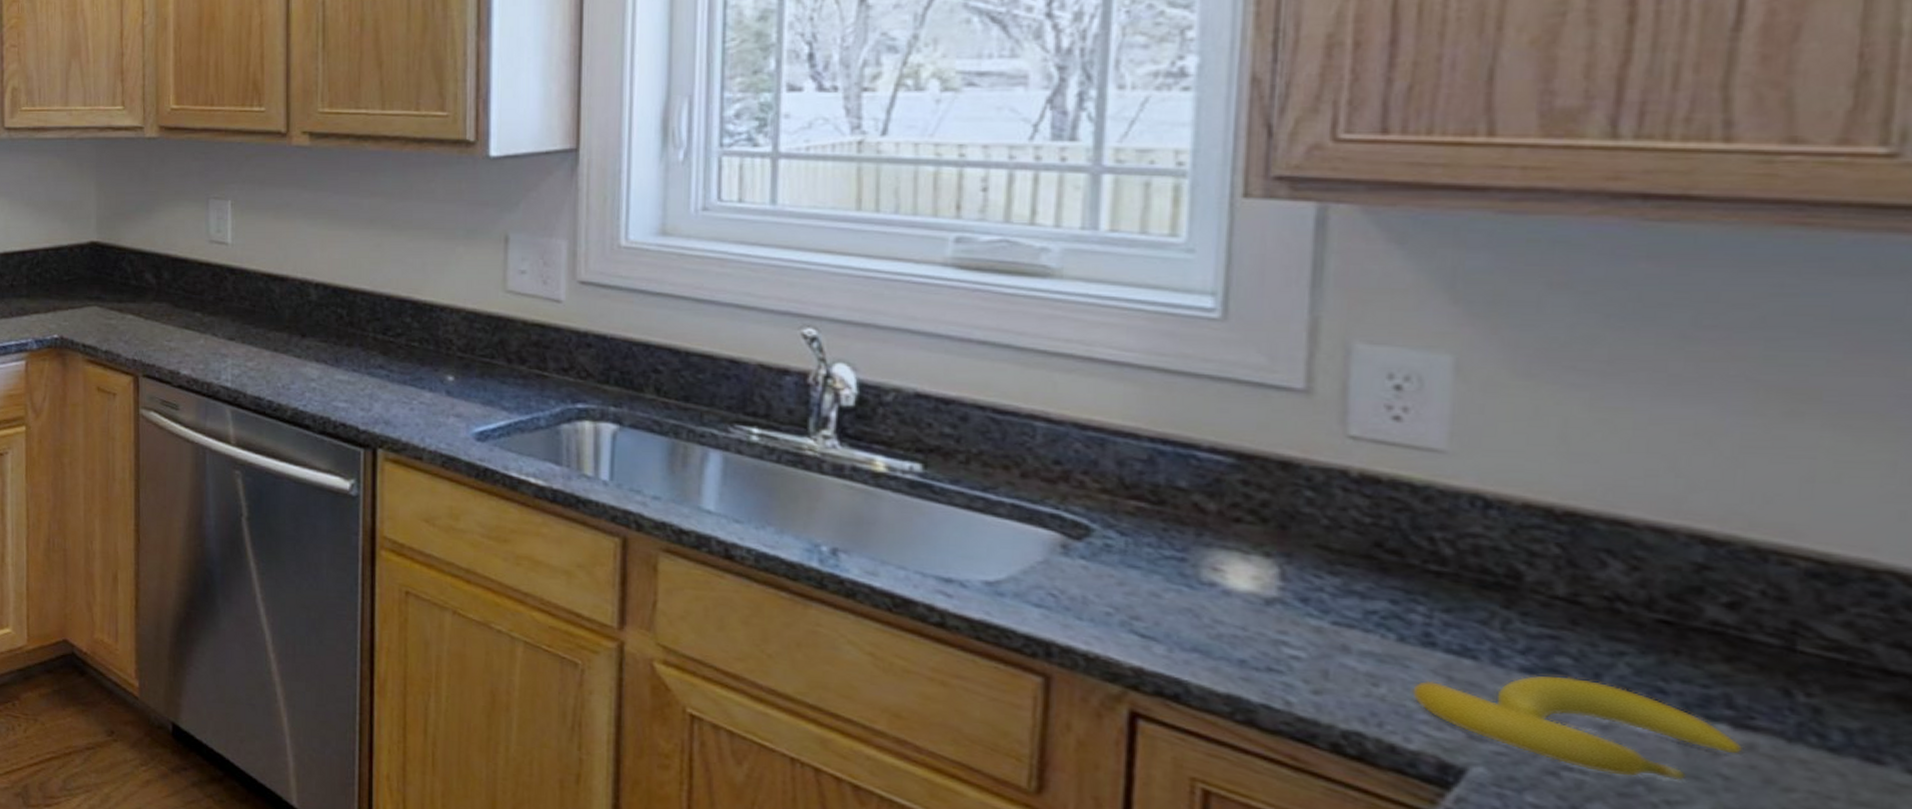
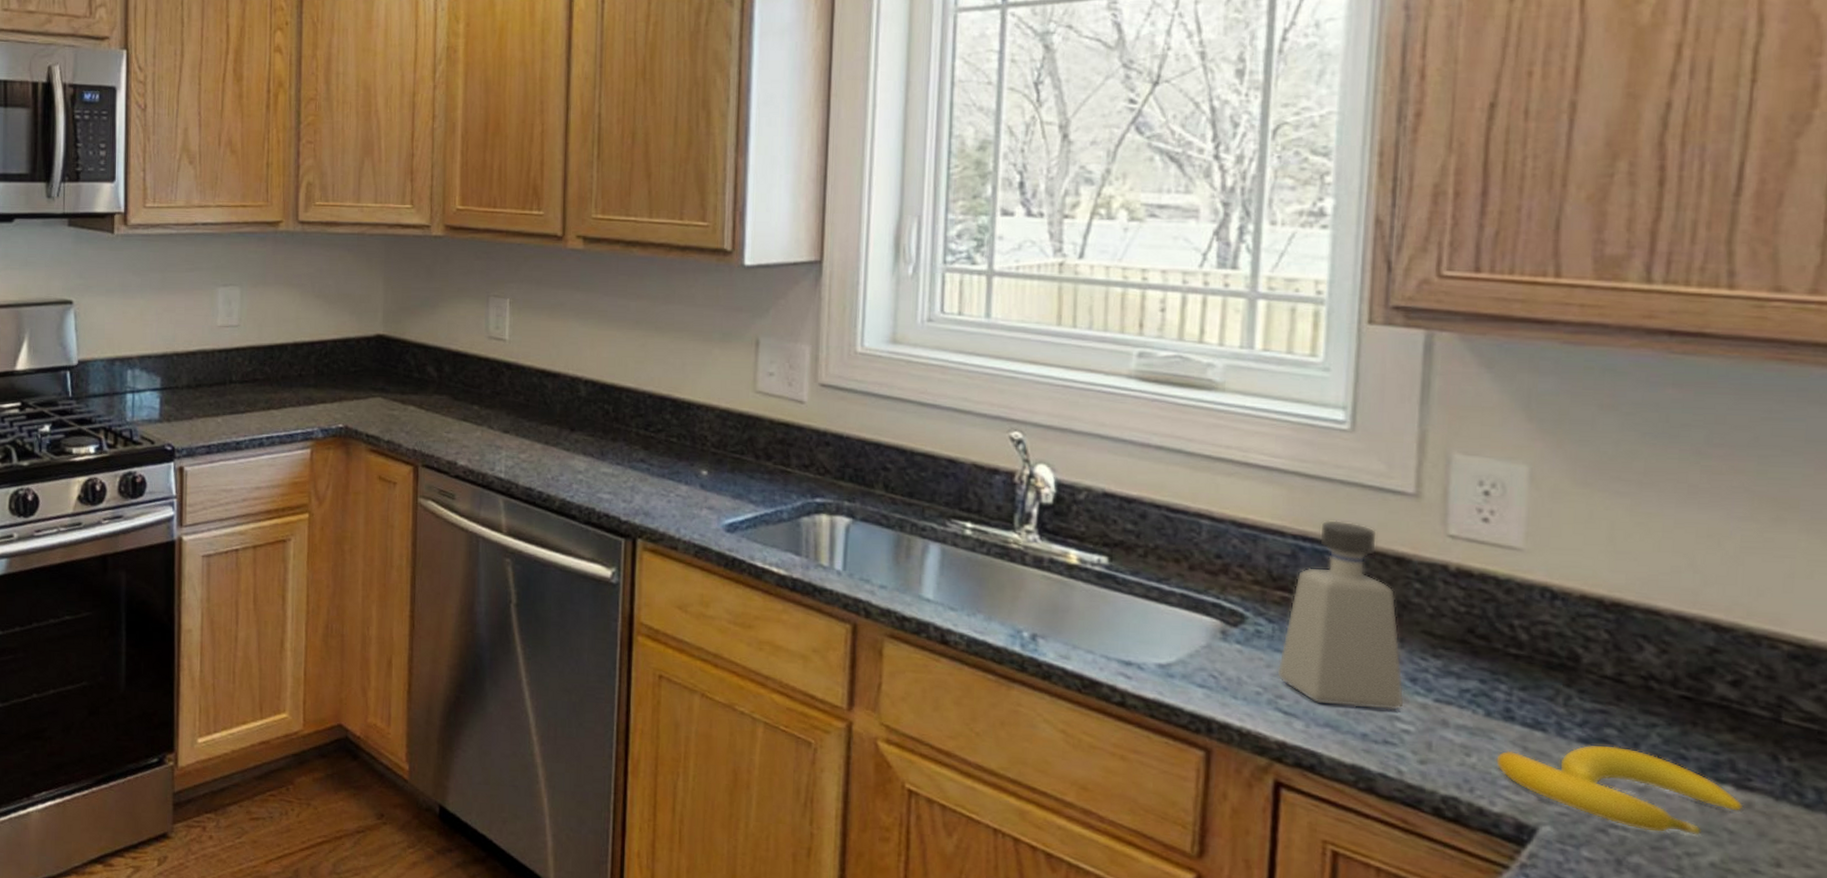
soap dispenser: none [1131,421,1293,635] -> present [1277,520,1405,711]

